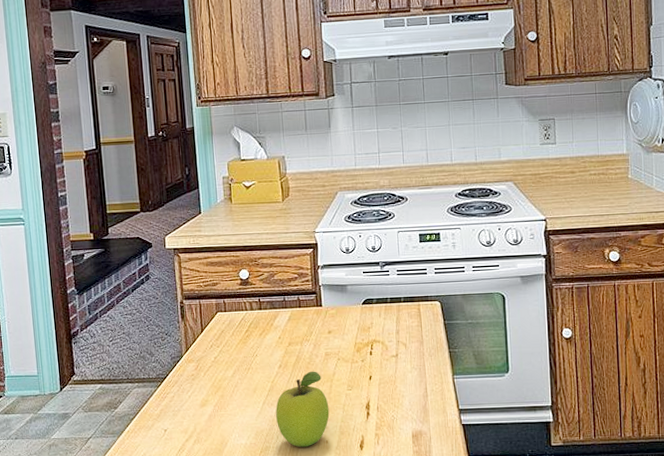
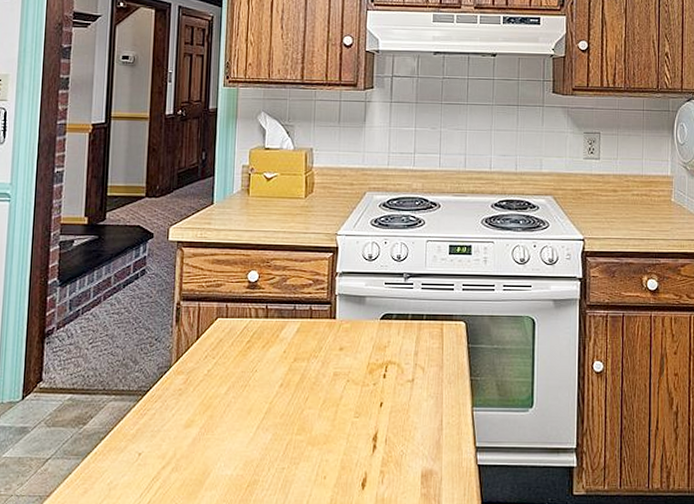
fruit: present [276,371,330,448] -> none [270,393,332,483]

